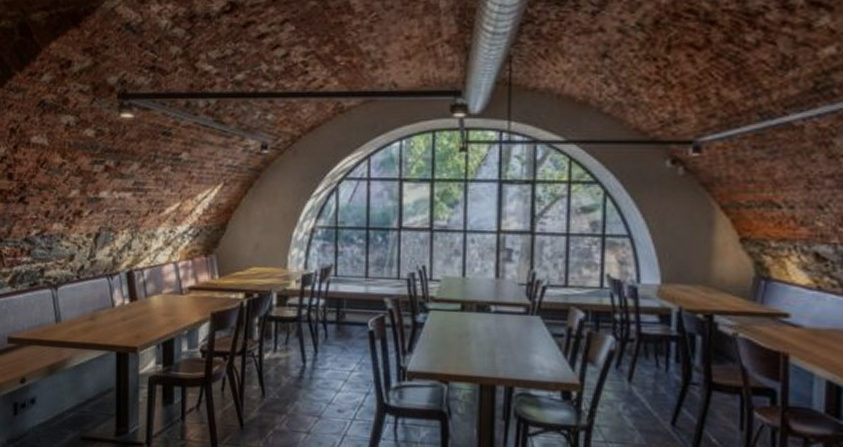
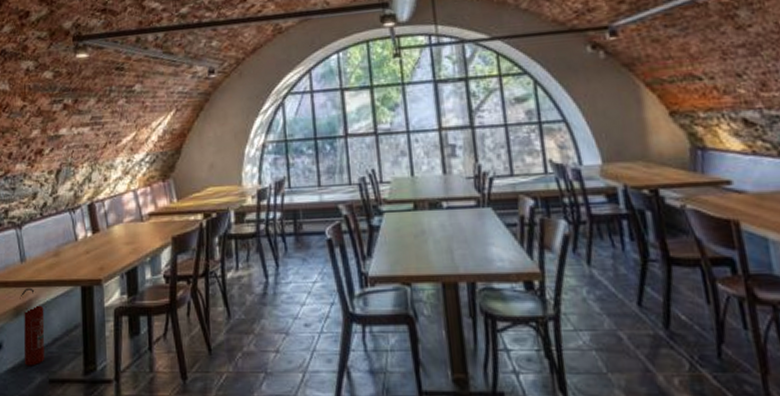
fire extinguisher: none [54,348,78,423] -> present [20,287,45,366]

